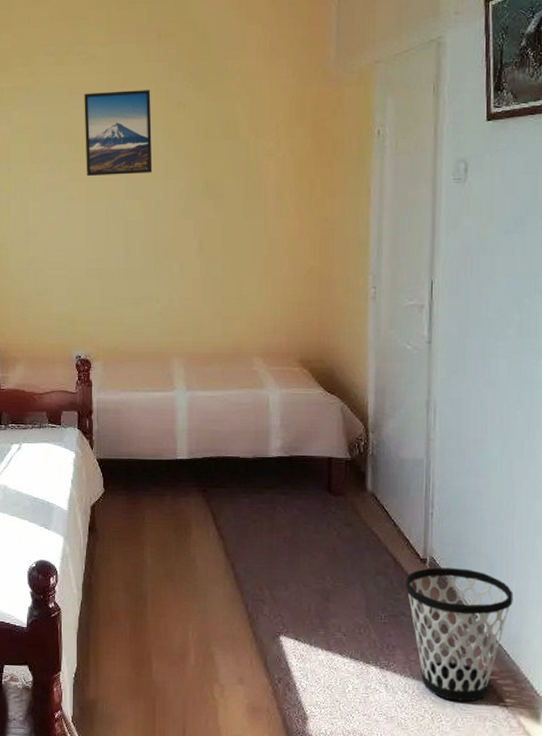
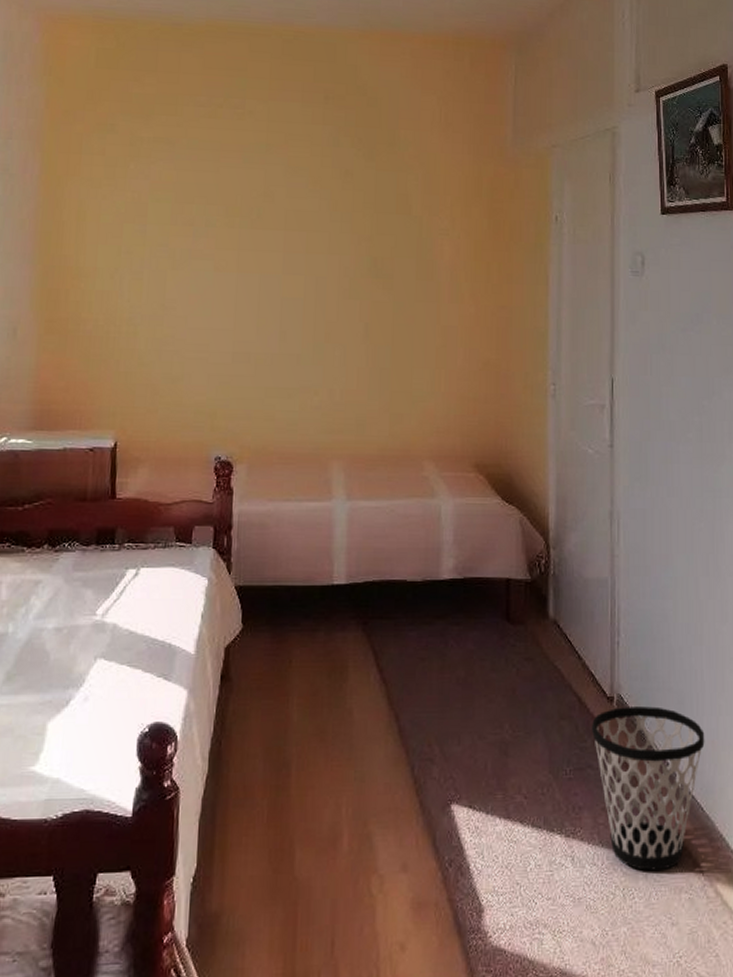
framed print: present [84,90,153,177] -> none [237,151,315,246]

